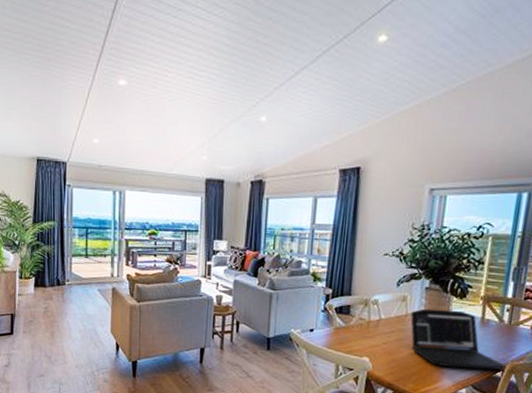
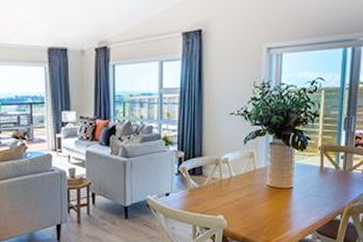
laptop: present [410,308,506,371] -> none [259,162,344,216]

